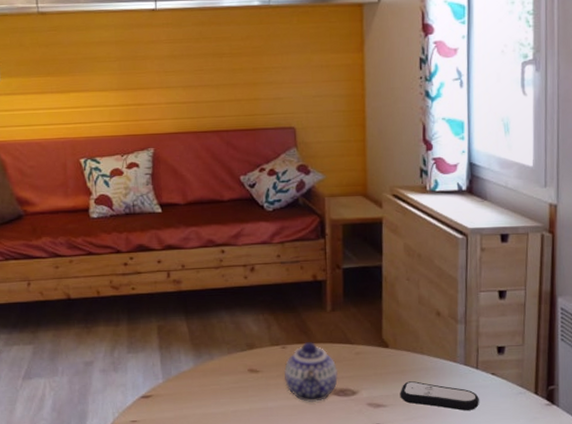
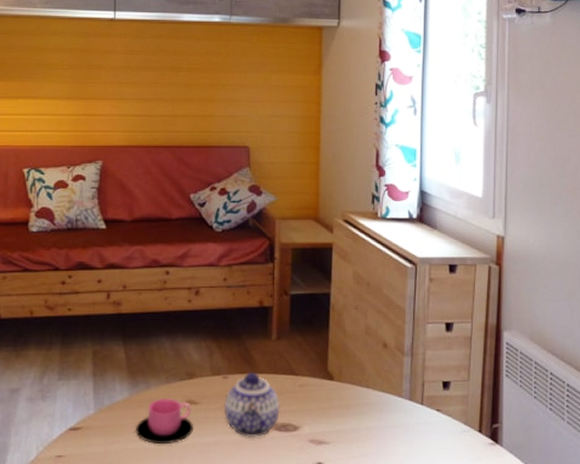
cup: none [202,367,256,410] -> present [136,397,193,445]
remote control: present [400,381,480,410] -> none [343,417,424,449]

